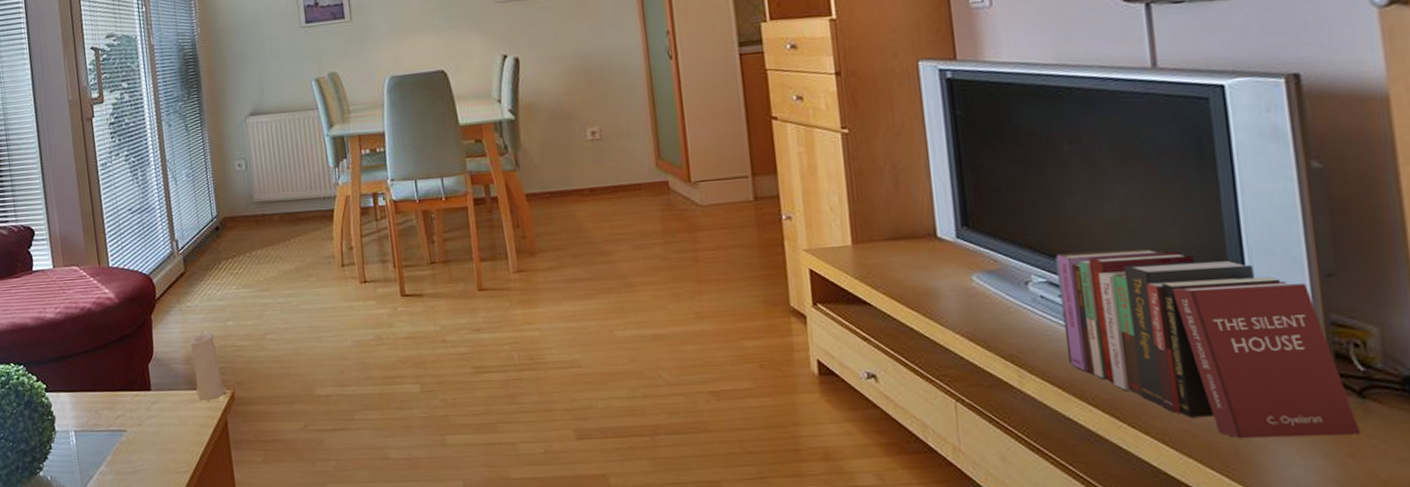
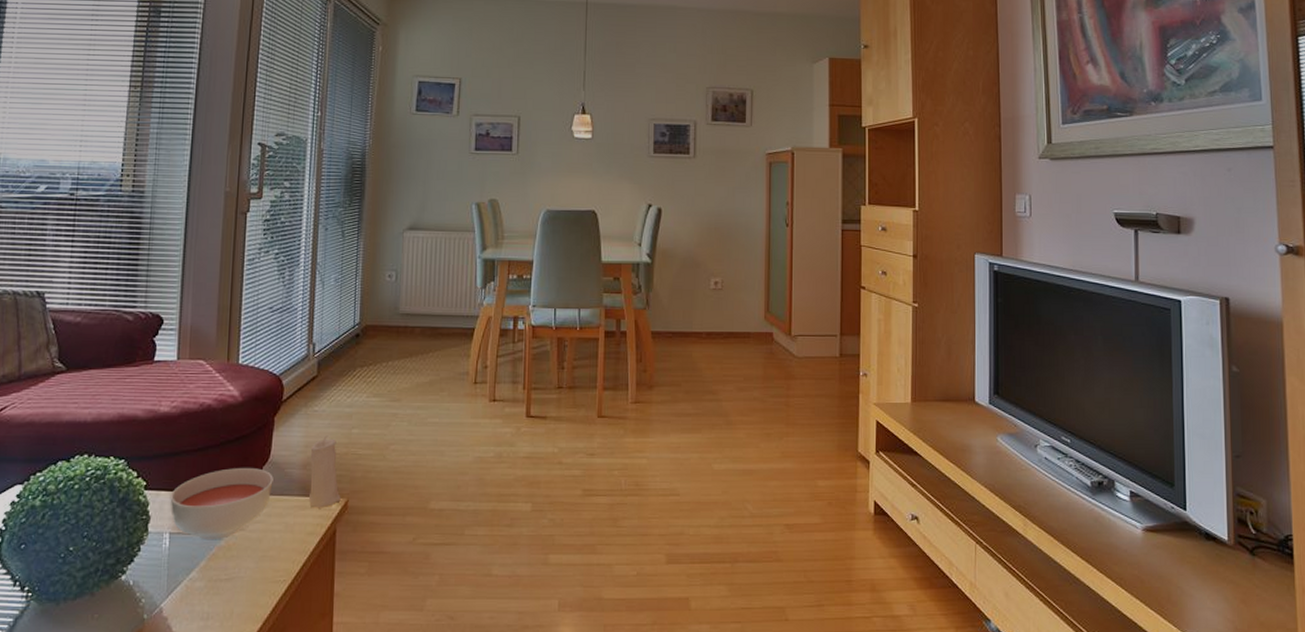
bowl: none [69,366,161,437] -> present [170,468,273,541]
books: present [1055,249,1360,439] -> none [1058,423,1250,585]

